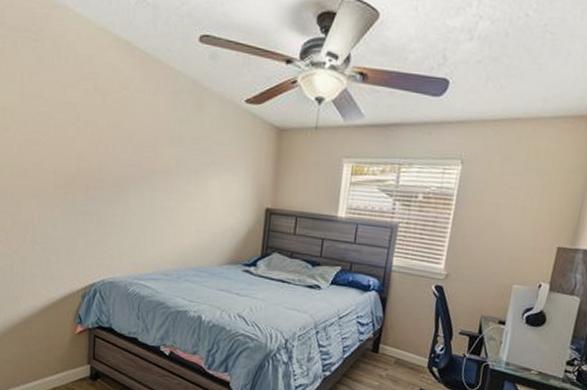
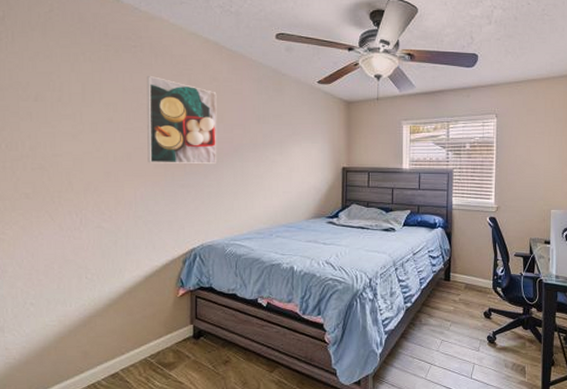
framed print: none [47,78,126,190] -> present [146,76,217,164]

